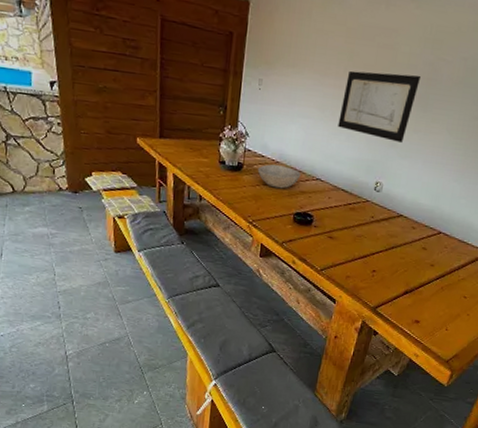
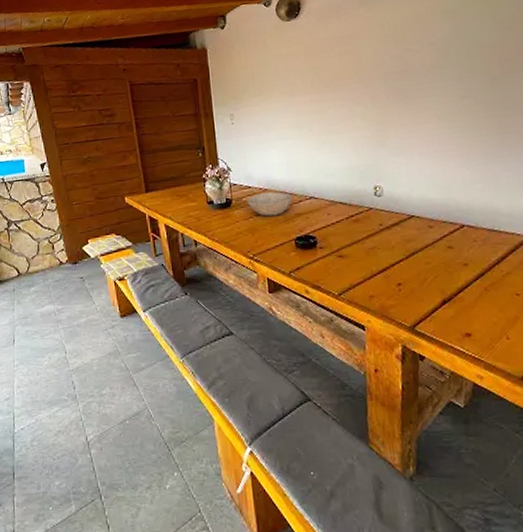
wall art: present [338,70,420,144] -> none [316,70,392,142]

